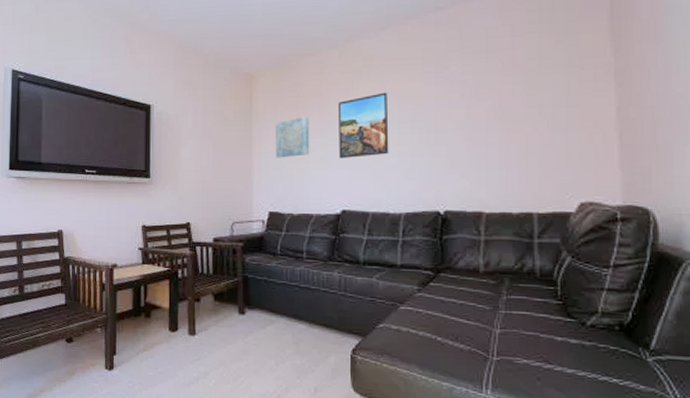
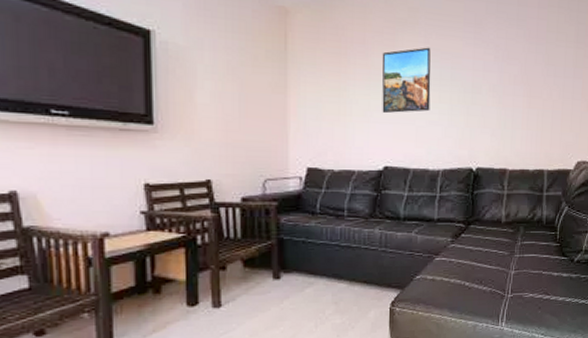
wall art: present [275,117,310,158] -> none [314,64,353,109]

